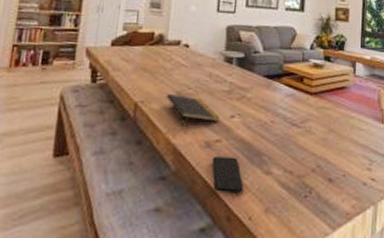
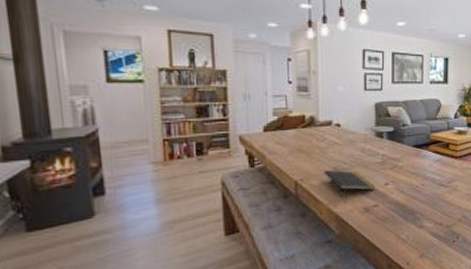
smartphone: present [212,156,244,192] -> none [372,217,401,247]

